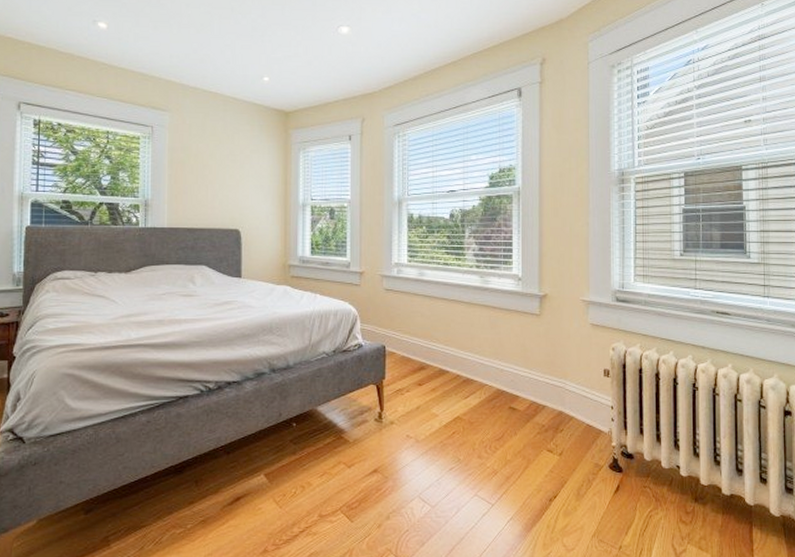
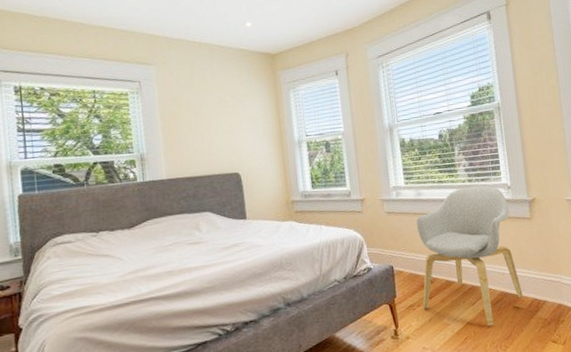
armchair: none [412,273,521,424] -> present [416,185,523,326]

